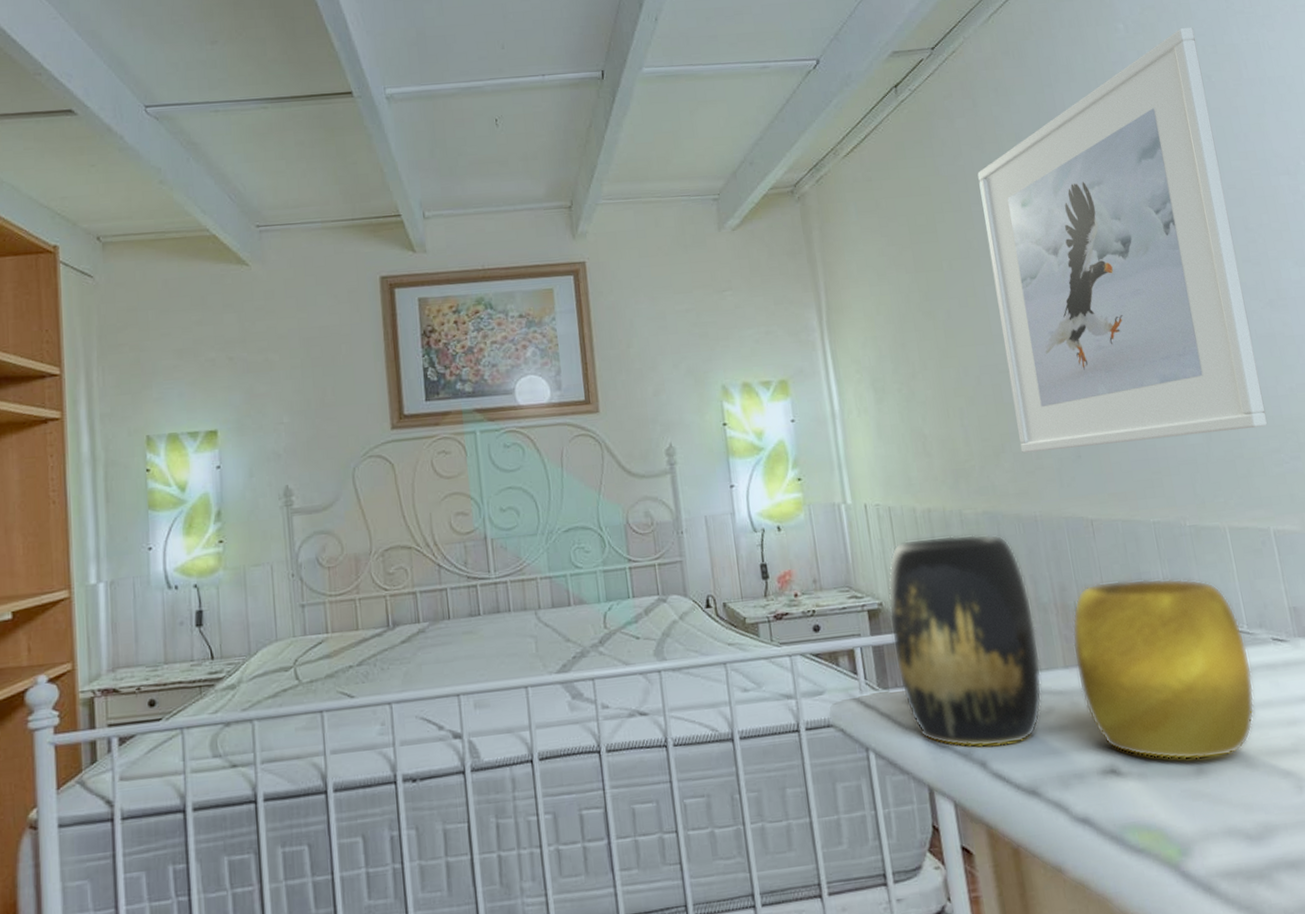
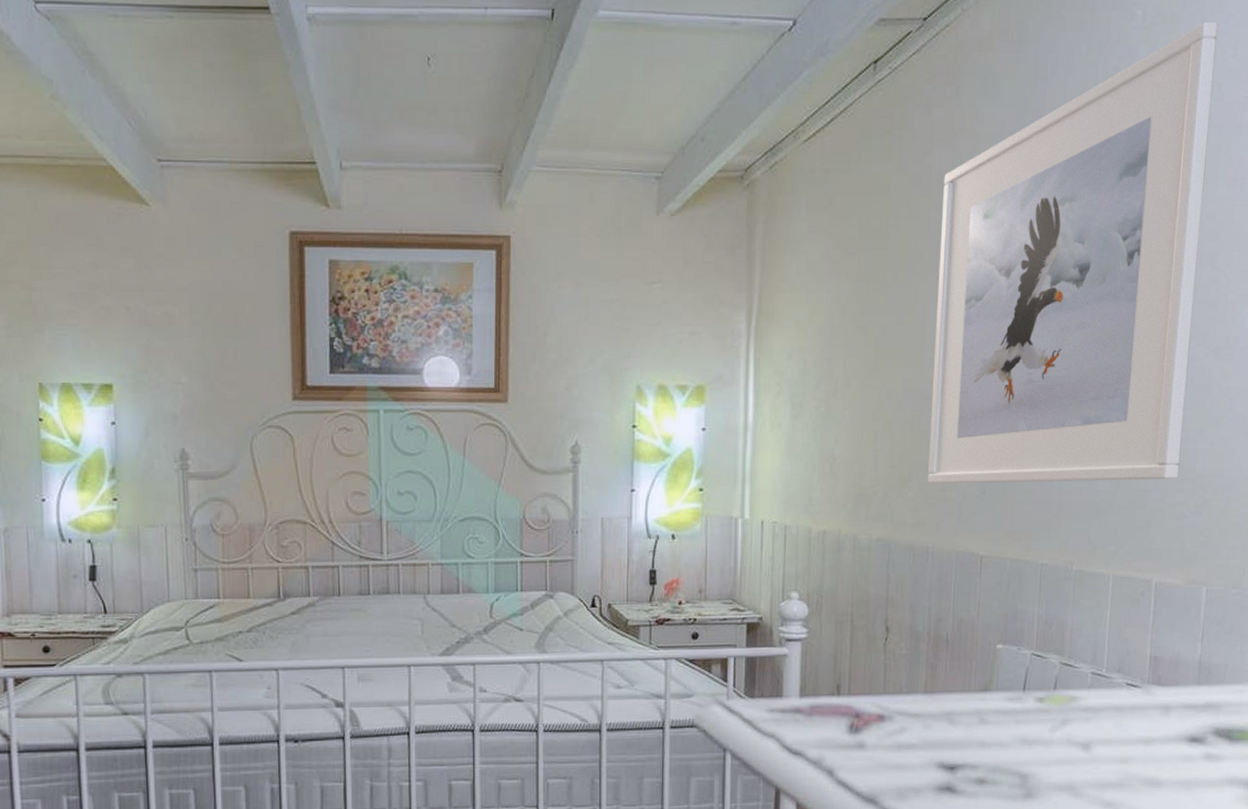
vase: present [887,534,1255,760] -> none [765,558,1101,786]

